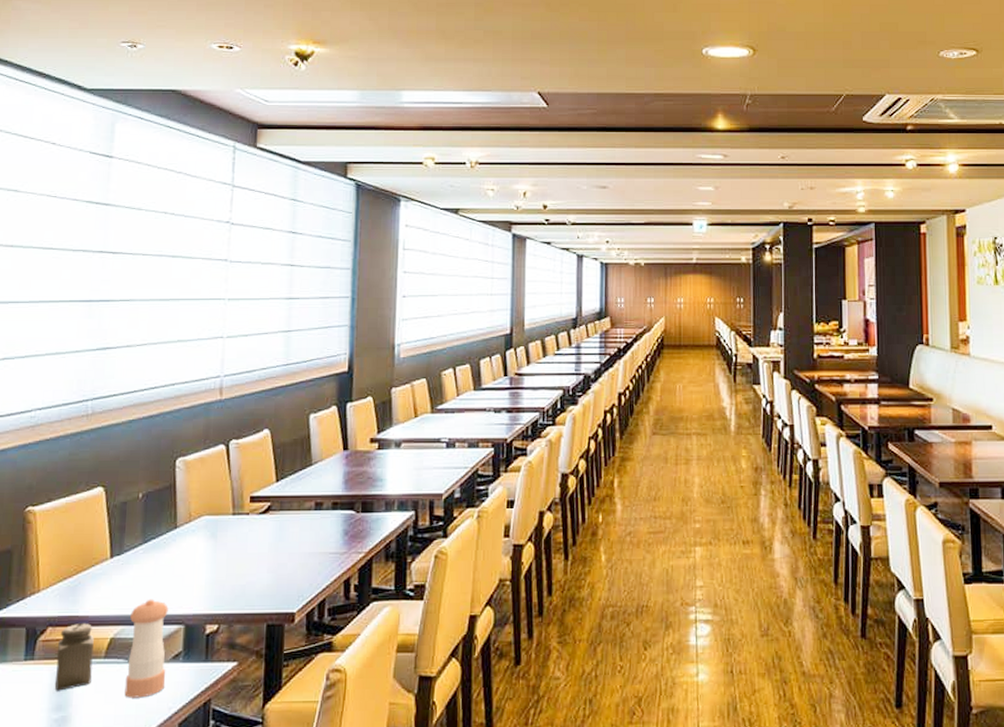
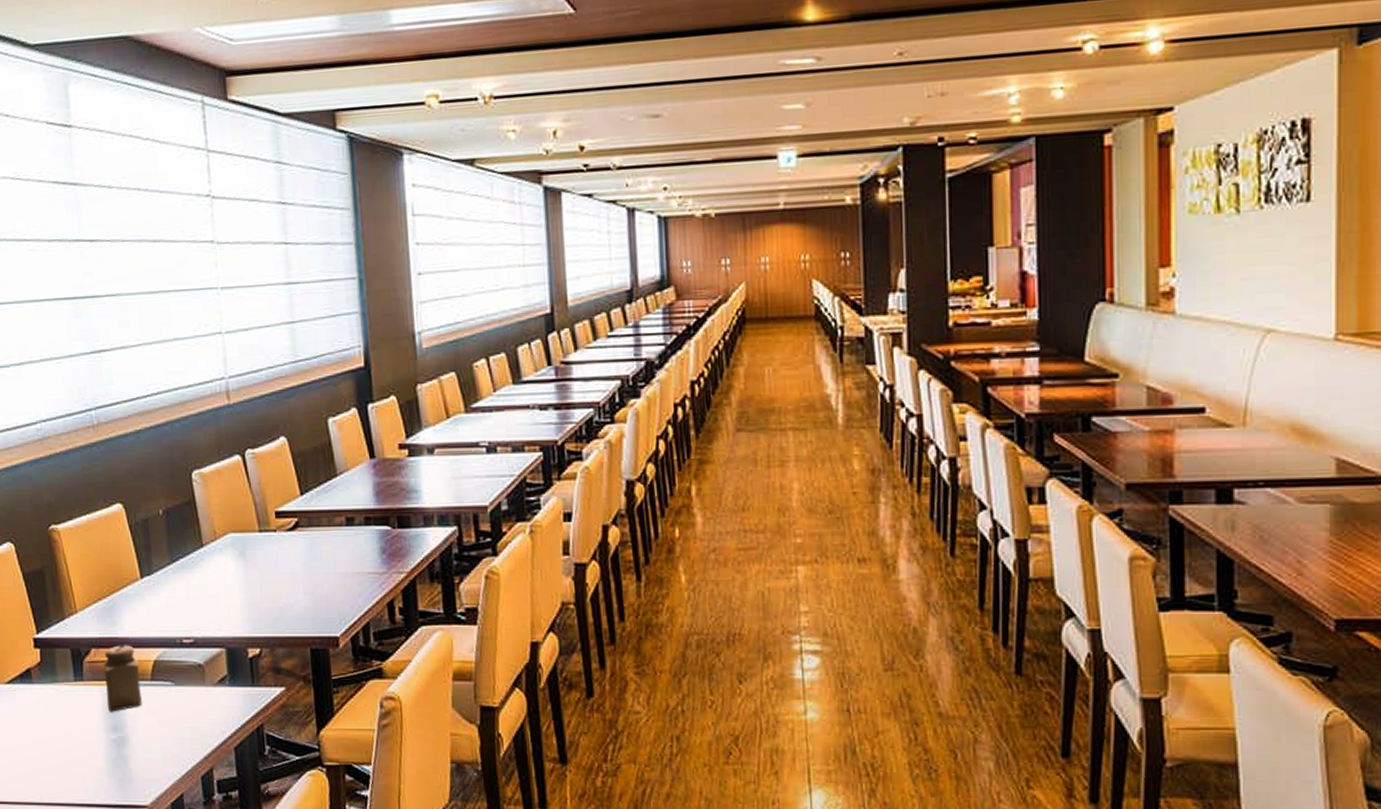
pepper shaker: present [124,599,169,698] -> none [170,621,216,721]

